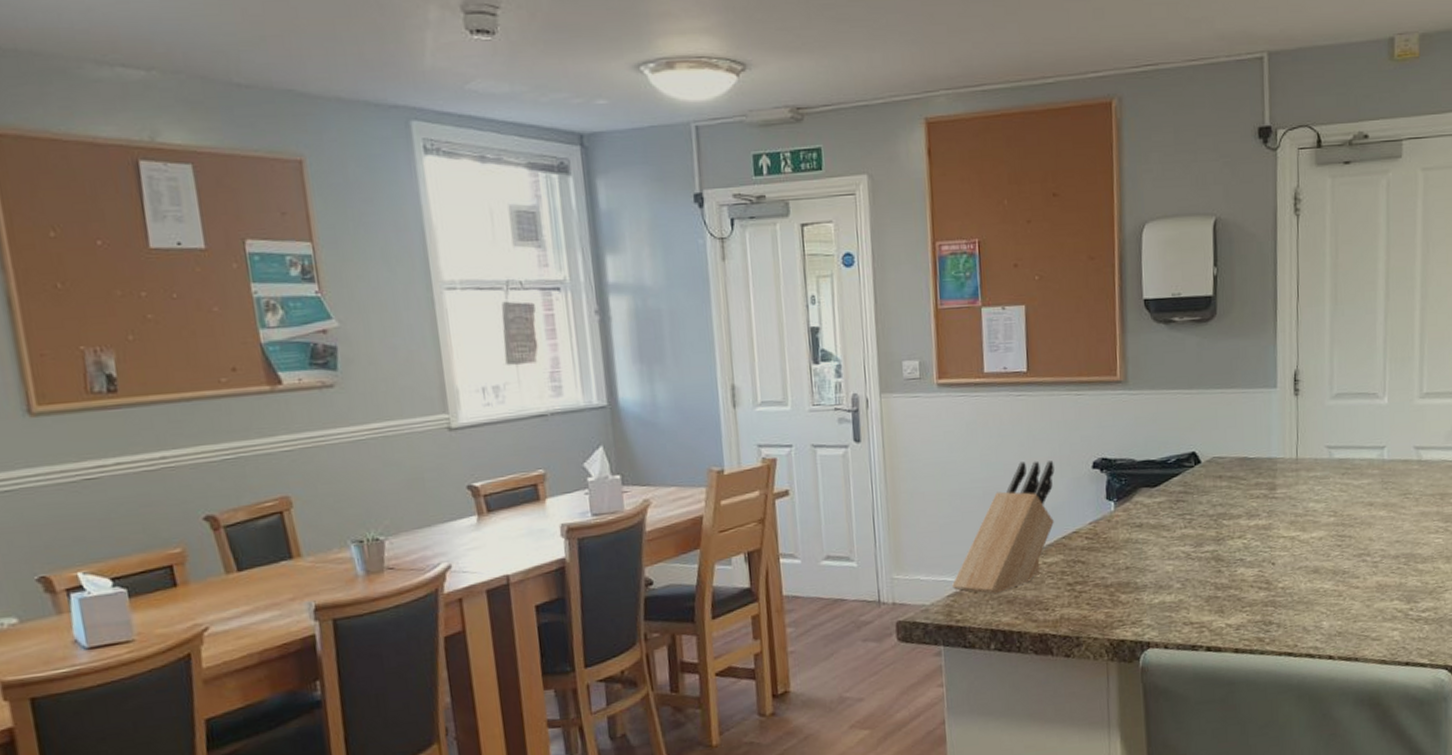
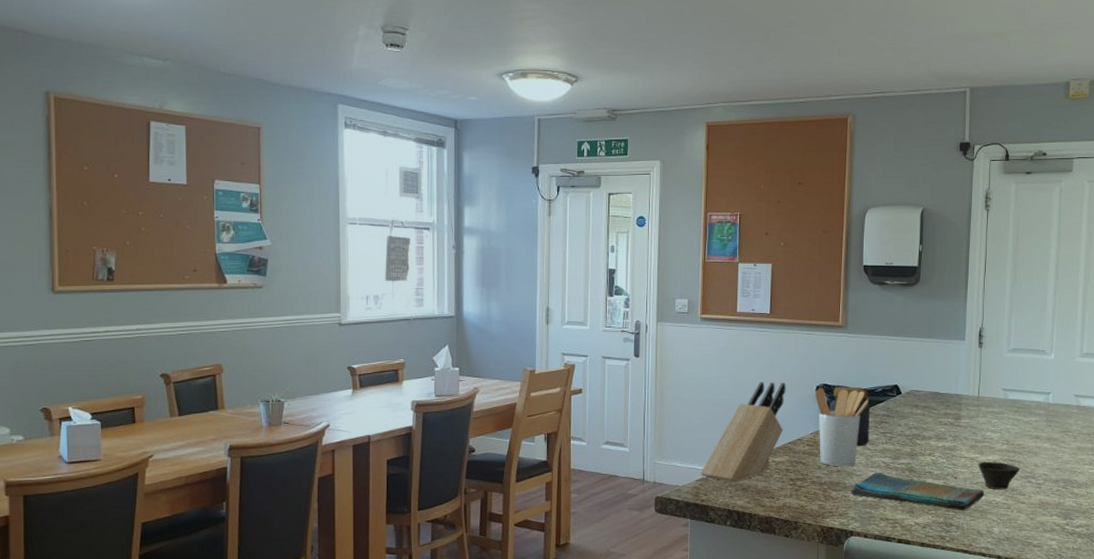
utensil holder: none [1091,462,1161,563] -> present [814,388,870,467]
jar: none [1111,458,1164,535] -> present [830,386,871,447]
dish towel: none [1144,565,1310,605] -> present [850,472,985,511]
cup: none [1299,539,1352,574] -> present [977,462,1020,490]

